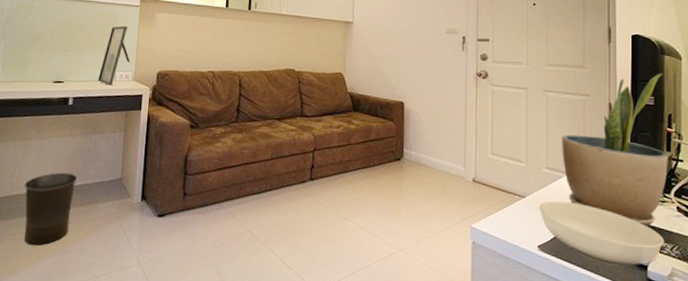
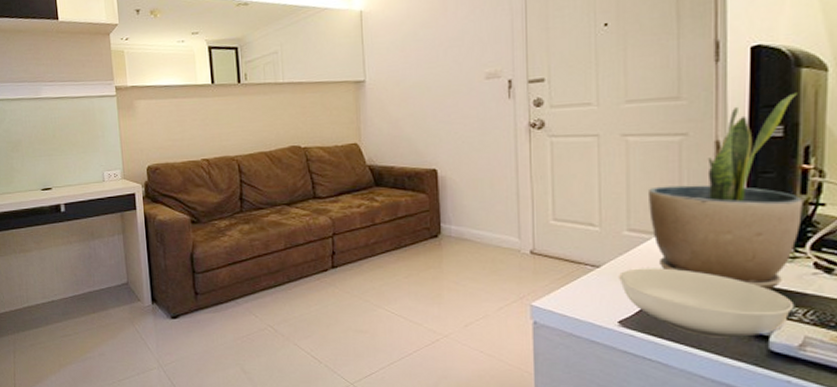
waste bin: present [24,172,77,245] -> none [33,281,85,354]
picture frame: present [97,25,130,86] -> none [85,119,116,187]

